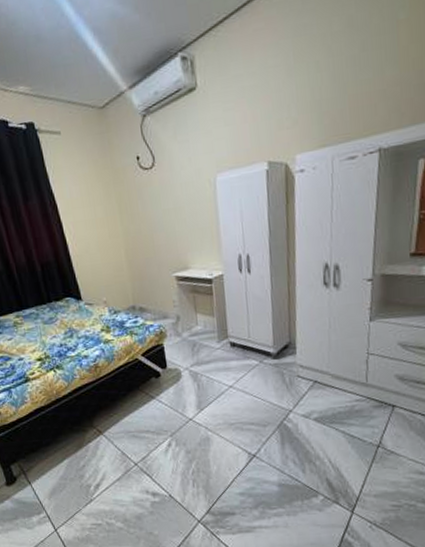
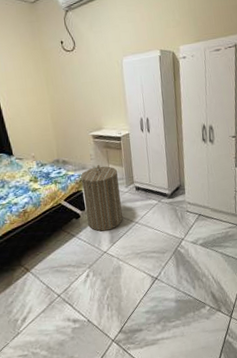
laundry hamper: none [161,313,213,395] -> present [80,164,123,232]

